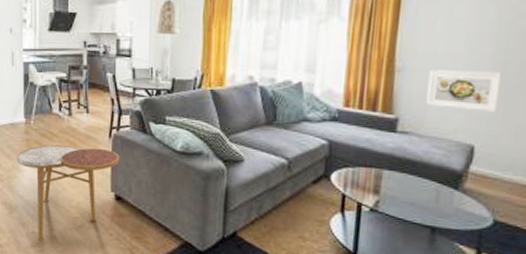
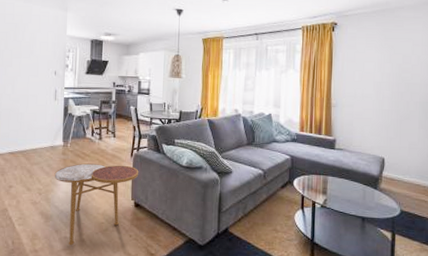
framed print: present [425,70,502,113] -> none [352,106,397,135]

